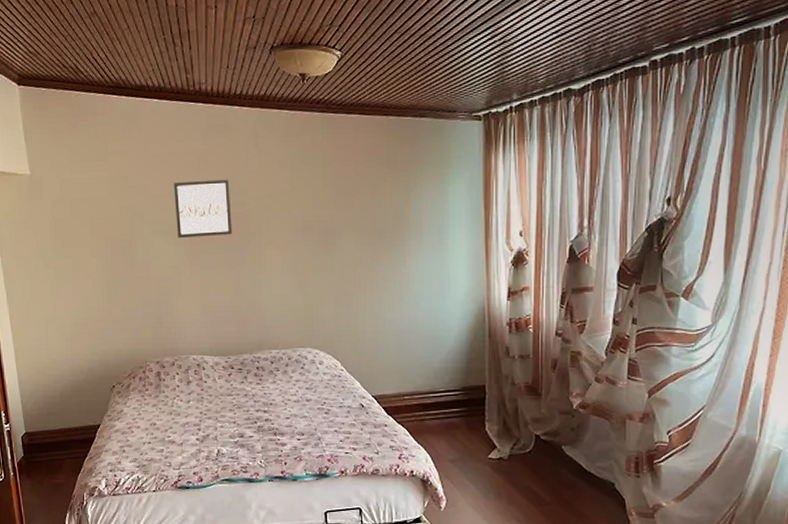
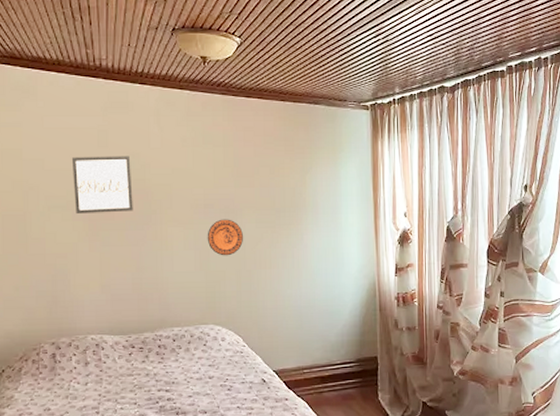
decorative plate: none [305,241,342,279] -> present [207,219,243,256]

